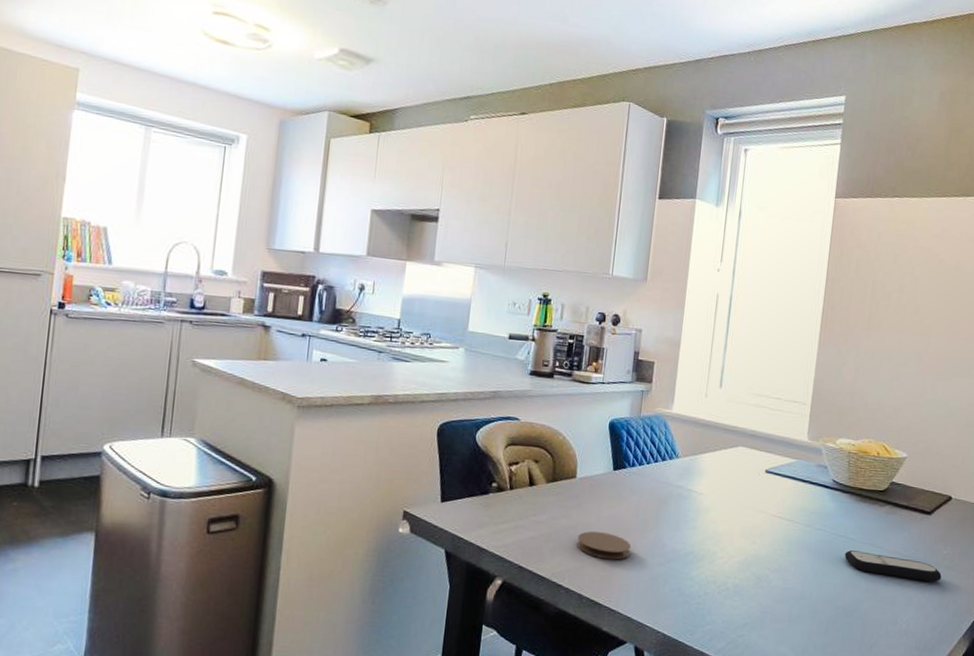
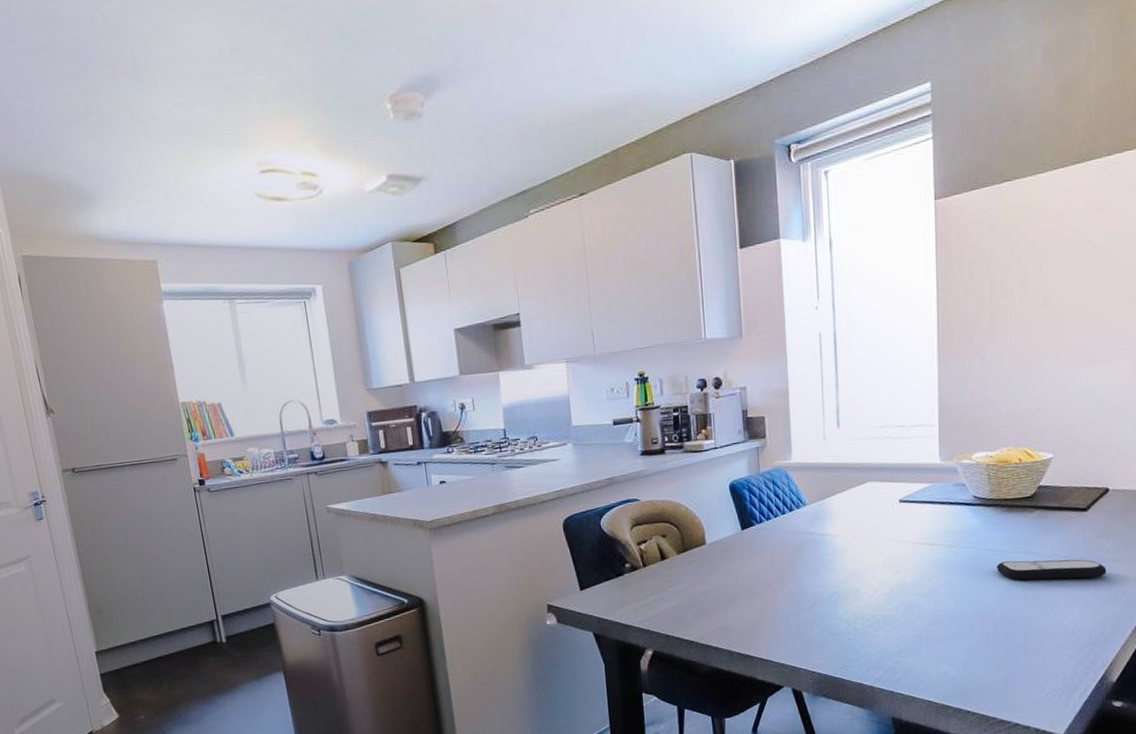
coaster: present [577,531,632,560] -> none [718,589,773,615]

